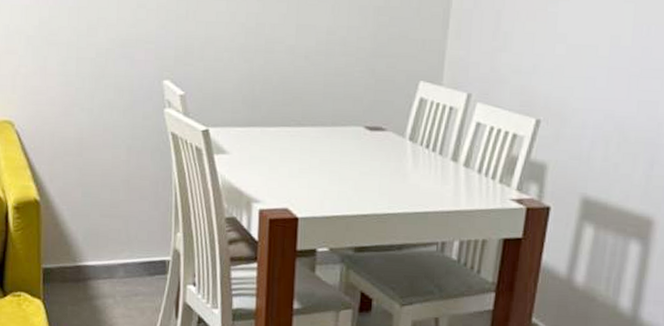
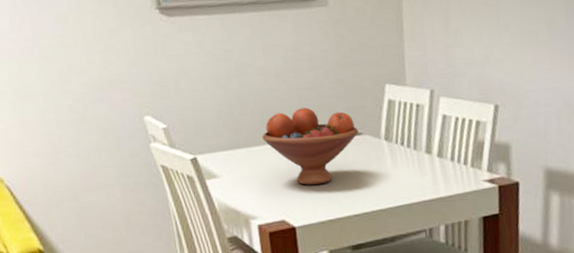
fruit bowl: none [280,94,383,177] -> present [262,107,359,186]

